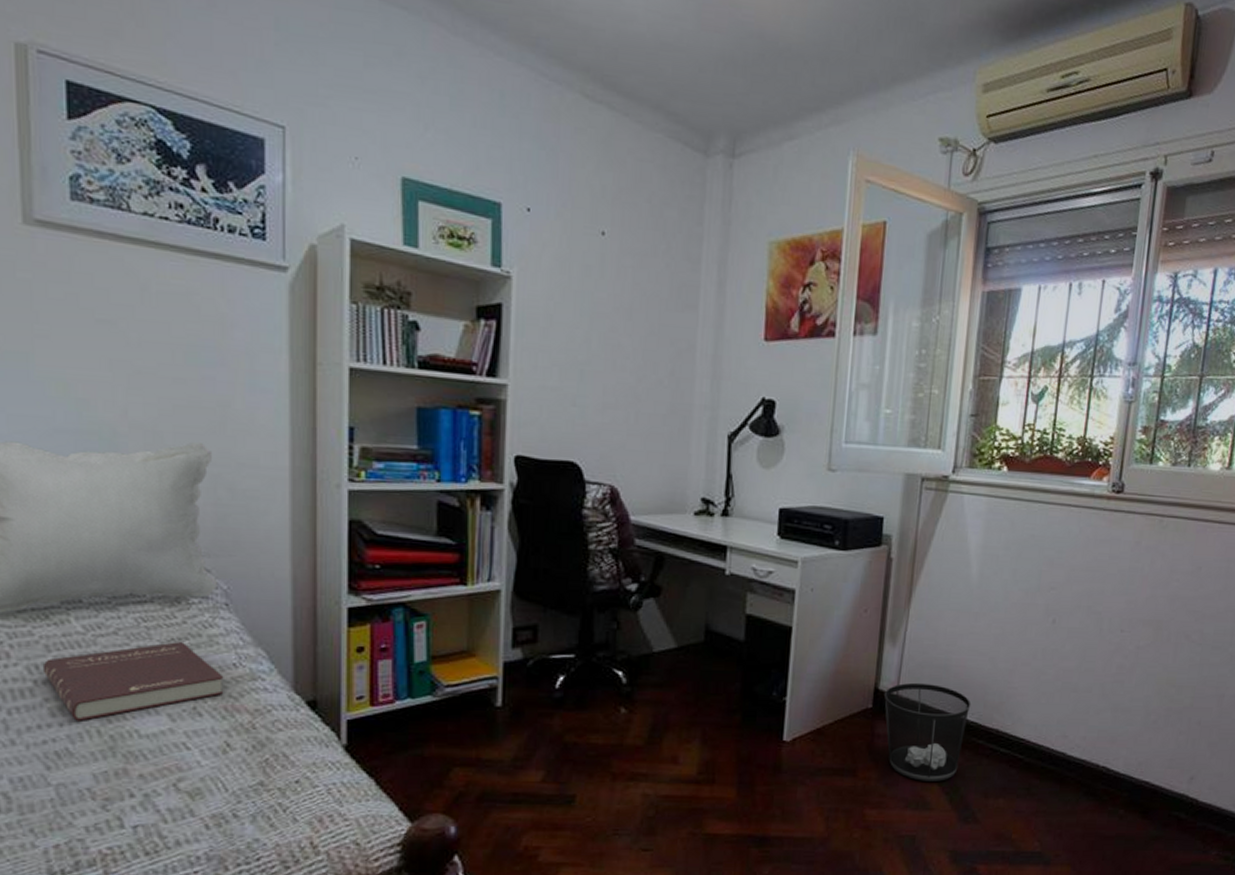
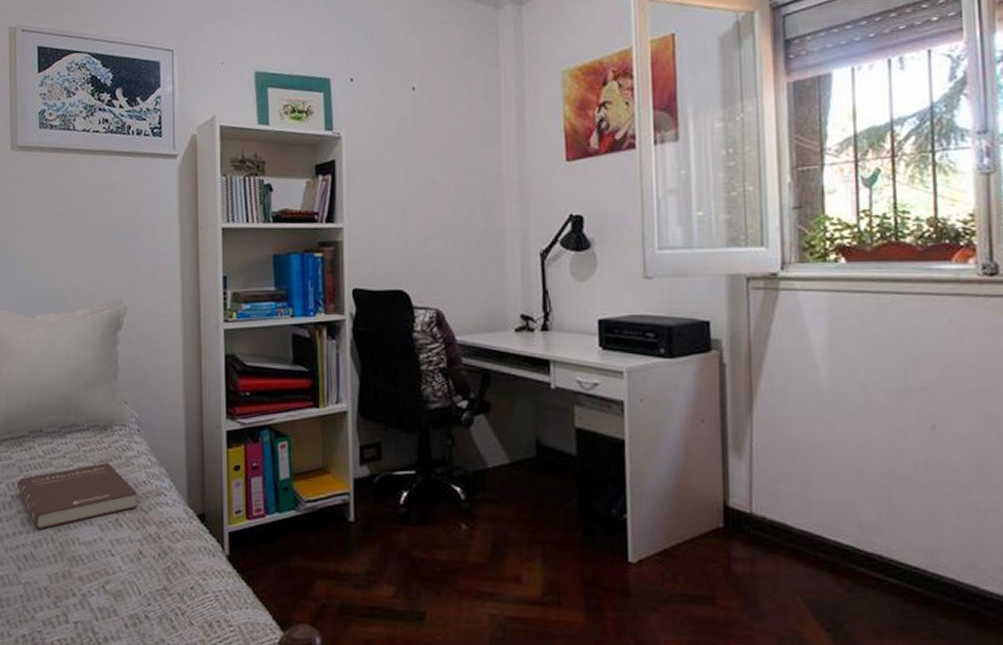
waste bin: present [883,682,971,783] -> none [735,499,843,616]

